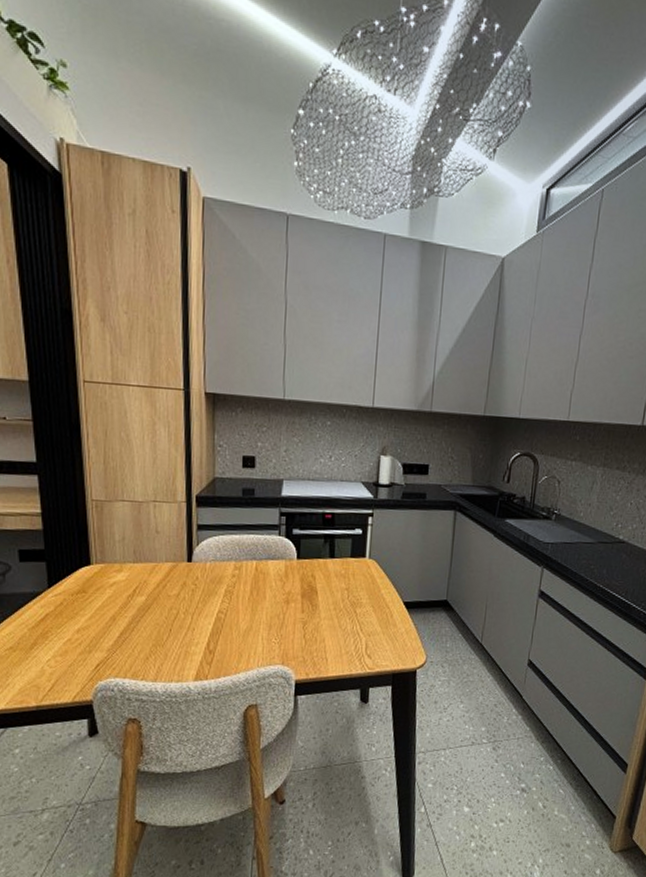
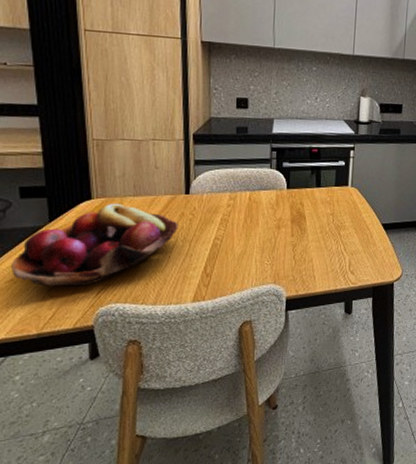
fruit basket: none [11,569,180,658] -> present [12,203,178,287]

